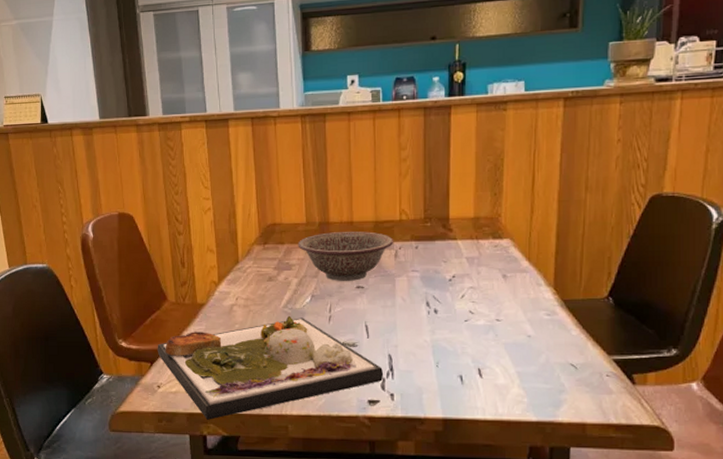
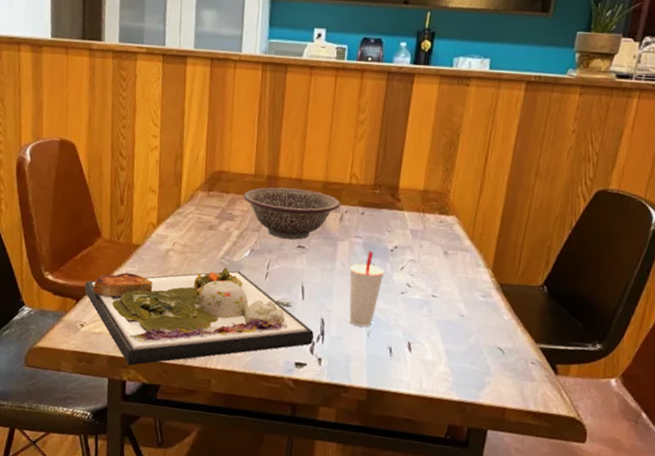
cup: none [410,283,446,358] -> present [349,250,385,327]

